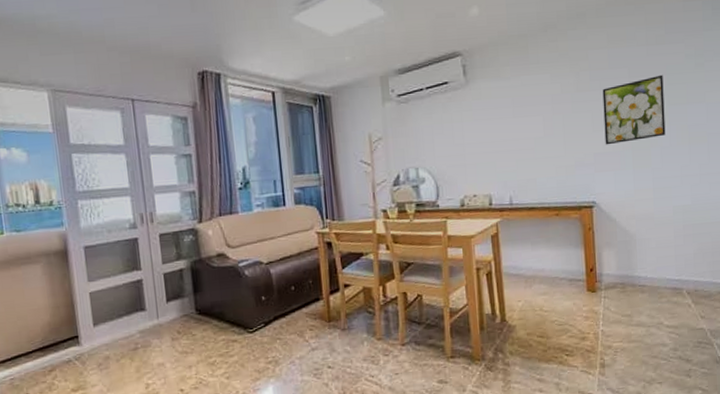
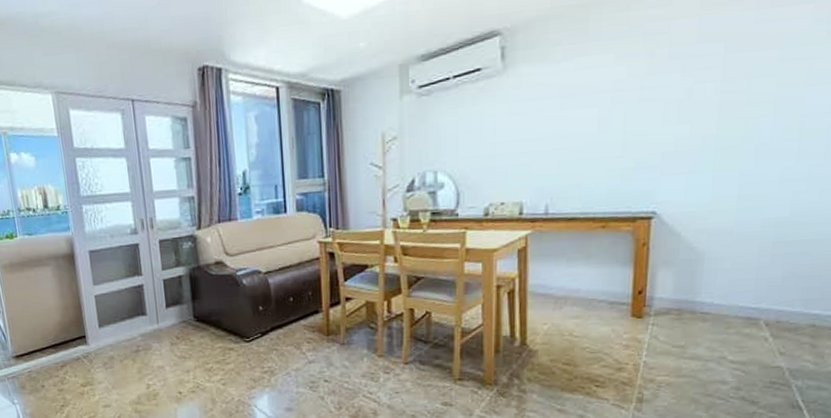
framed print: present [602,74,666,145] -> none [679,48,775,142]

